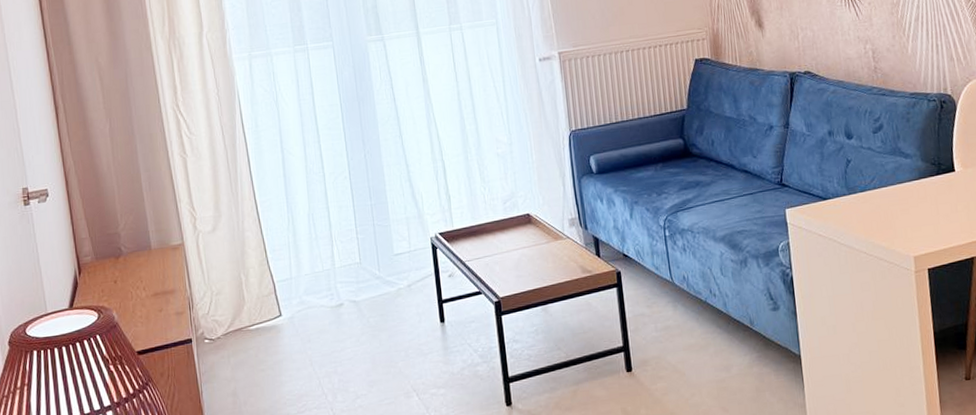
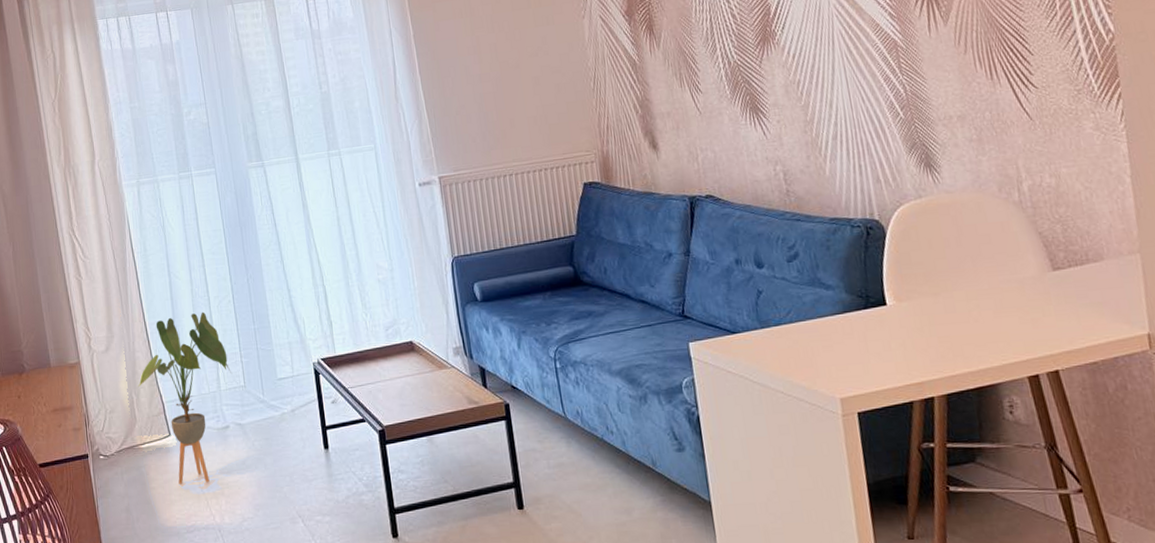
house plant: none [247,188,346,365] -> present [138,312,231,484]

